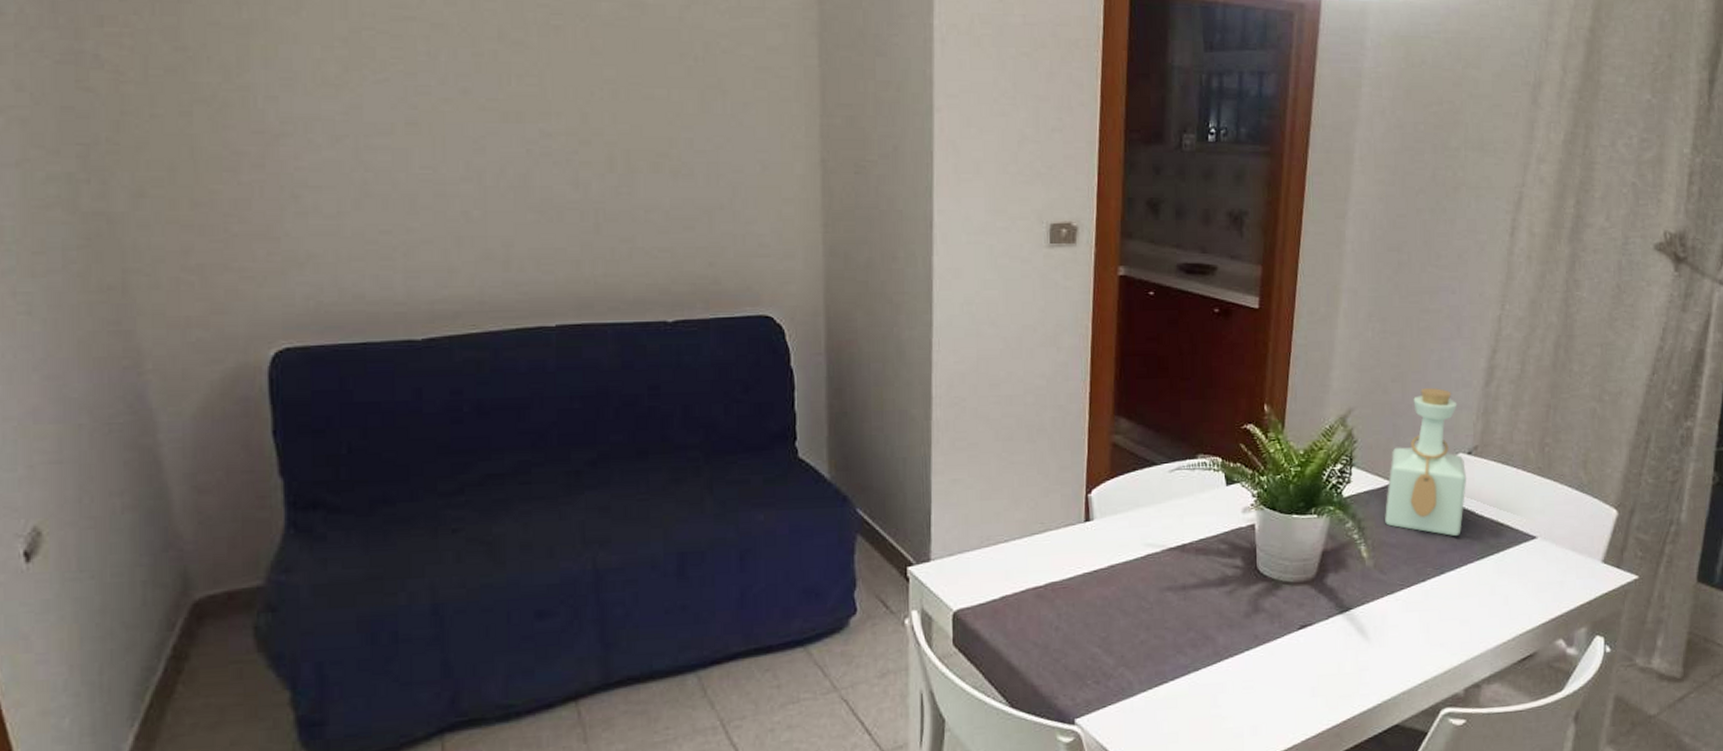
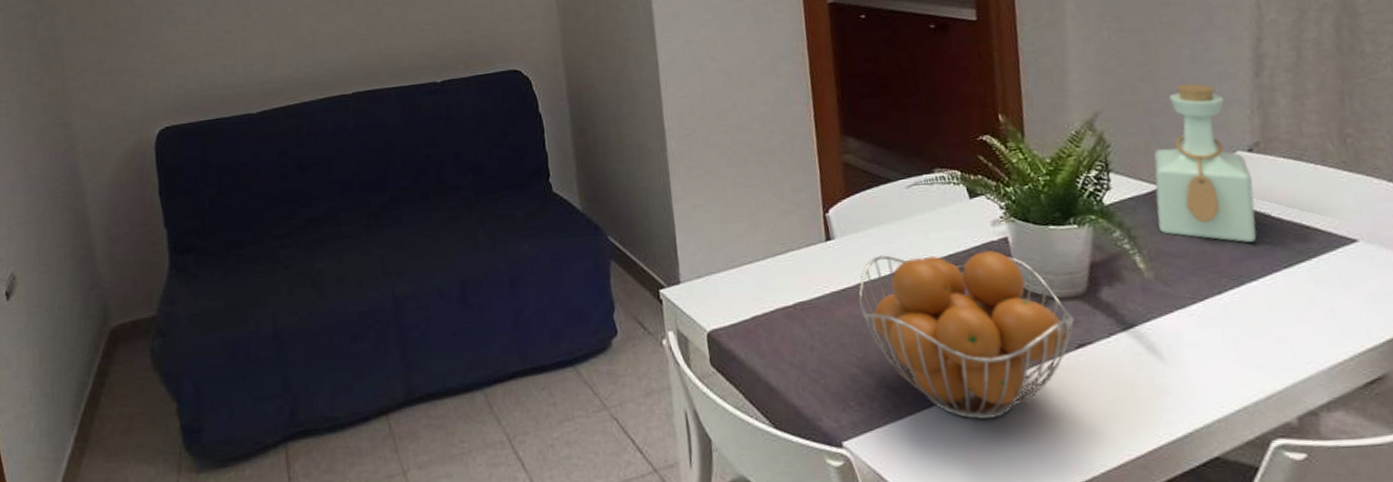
fruit basket: none [1109,537,1300,696] -> present [858,251,1074,420]

